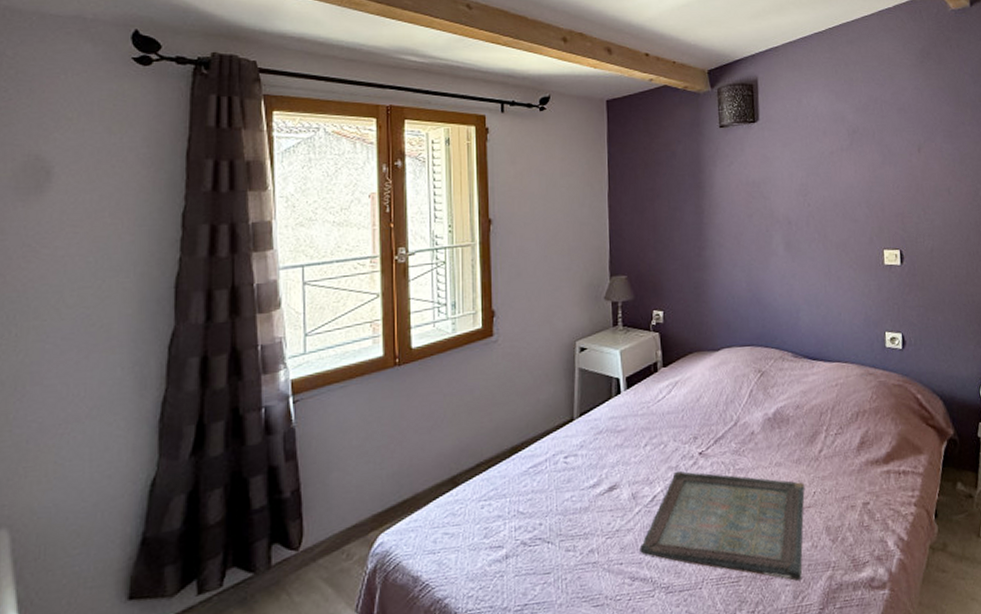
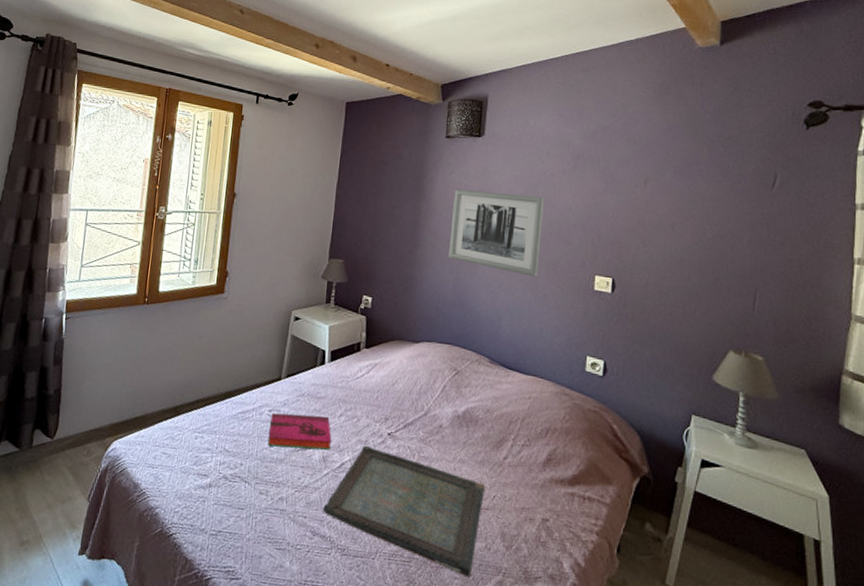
hardback book: none [567,449,640,496] -> present [267,412,332,450]
wall art: none [735,177,830,261] -> present [448,189,545,277]

